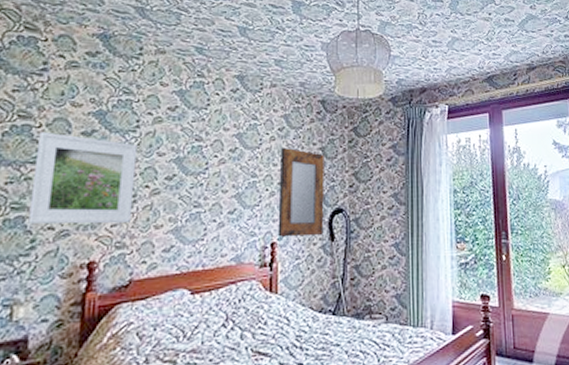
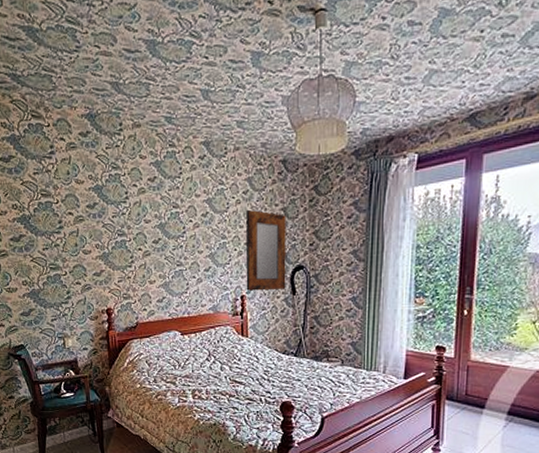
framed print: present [28,131,138,224] -> none [58,206,132,280]

